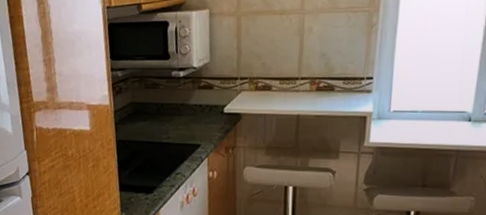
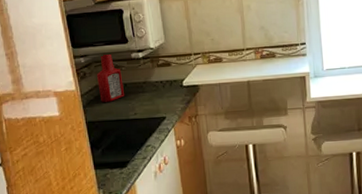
ketchup bottle: none [132,70,160,122] -> present [96,54,125,102]

